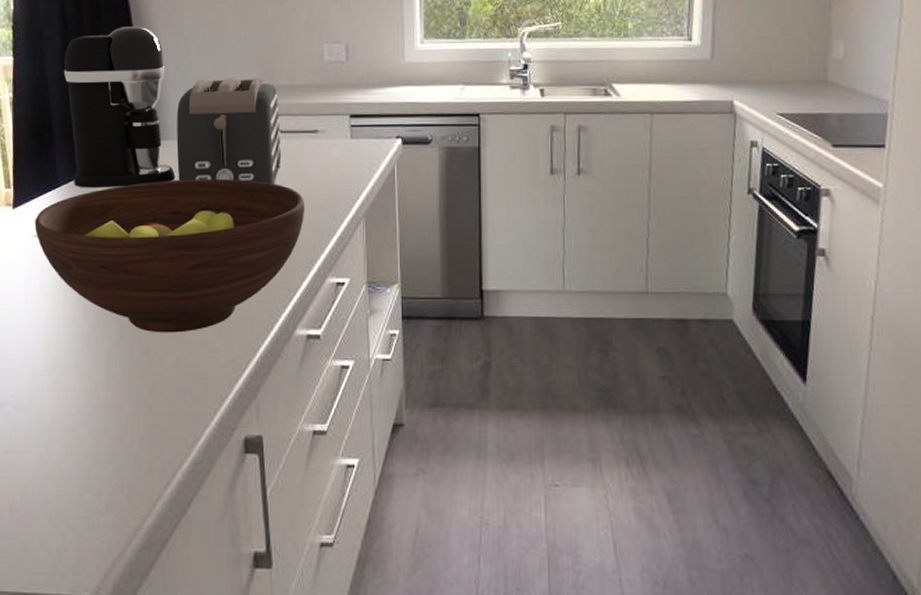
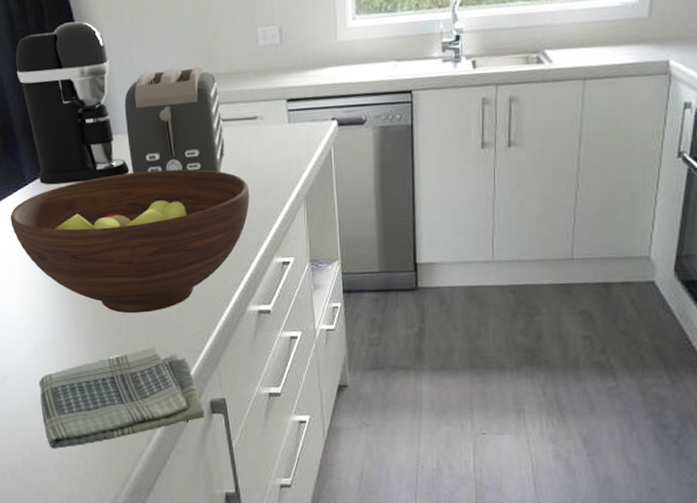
dish towel: none [41,371,237,492] -> present [38,345,205,449]

